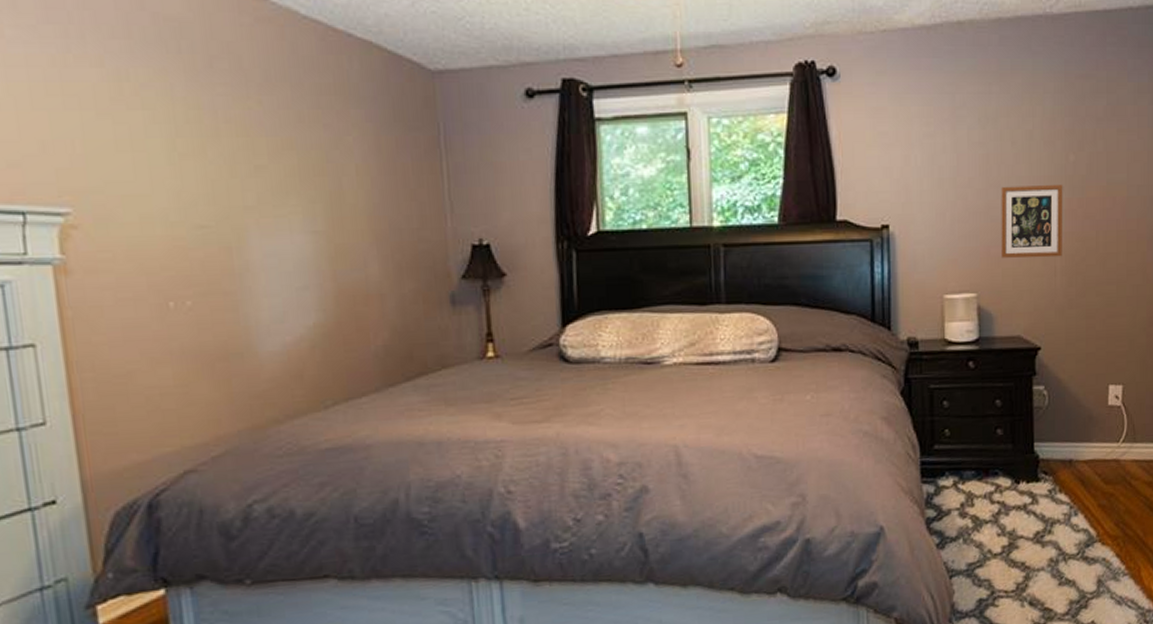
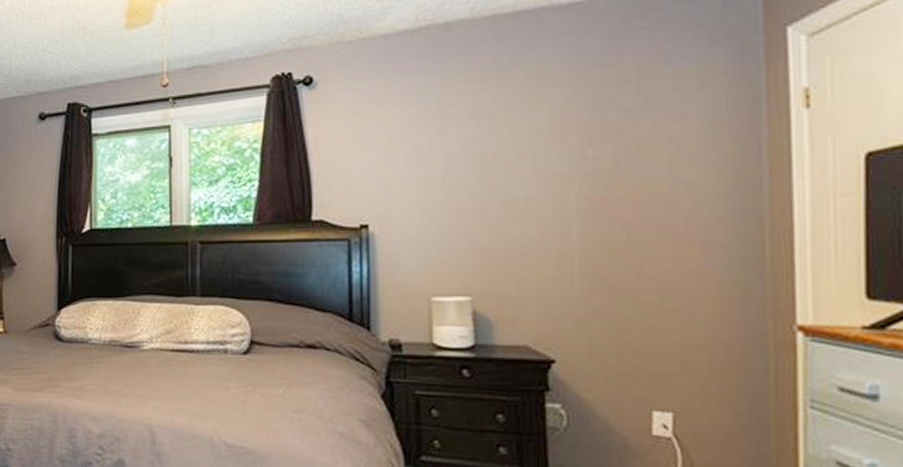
picture frame: present [1001,184,1063,258] -> none [499,181,581,261]

